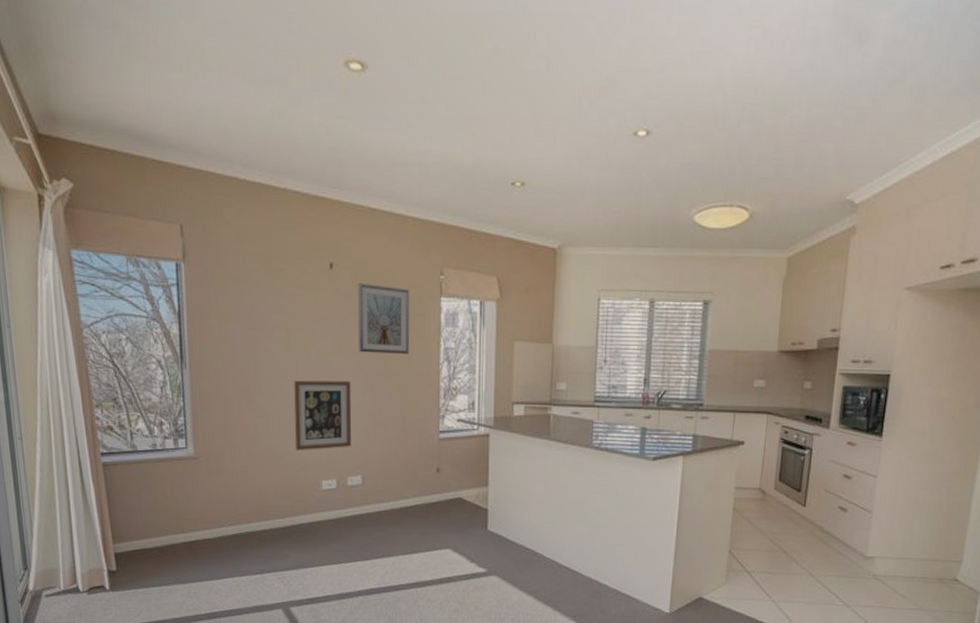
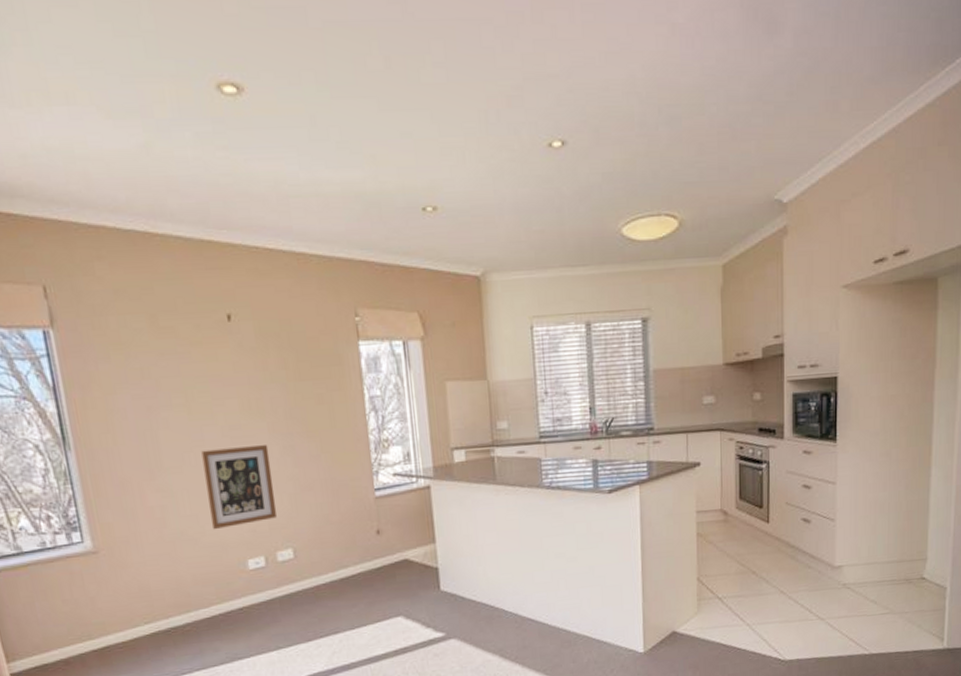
picture frame: present [357,282,410,354] -> none [263,333,331,412]

